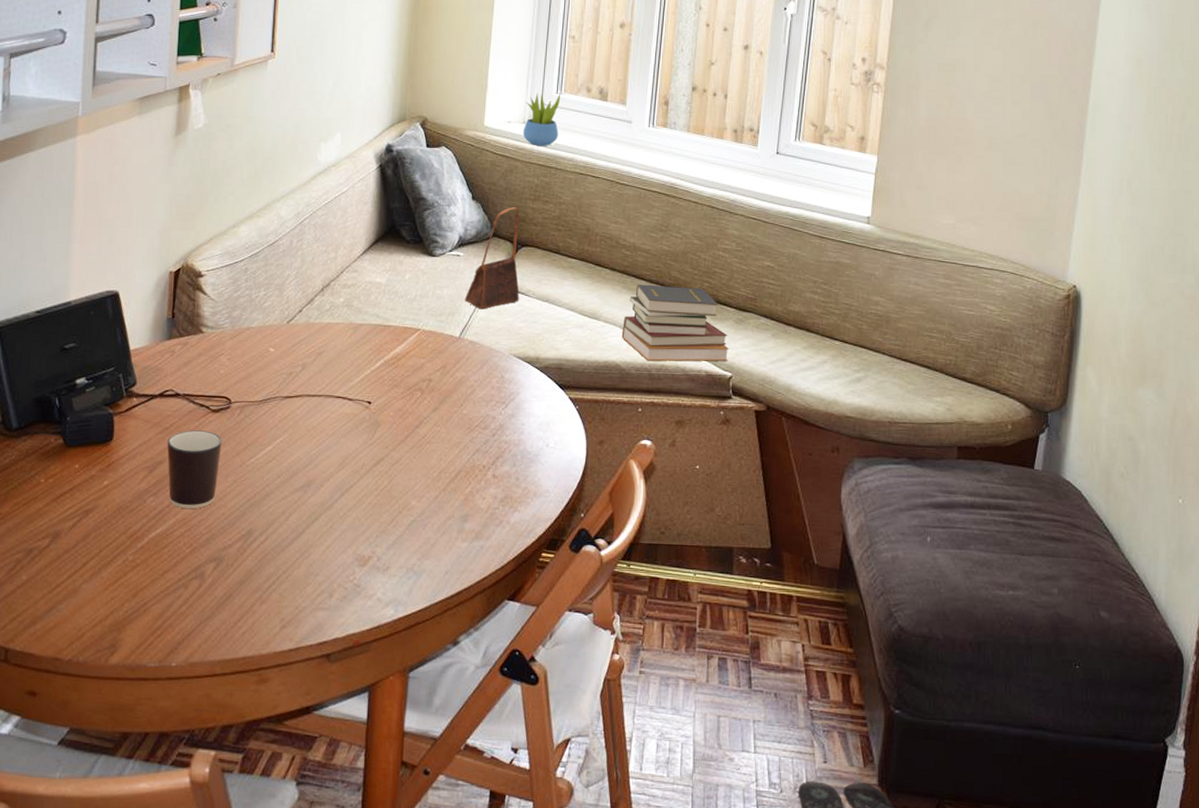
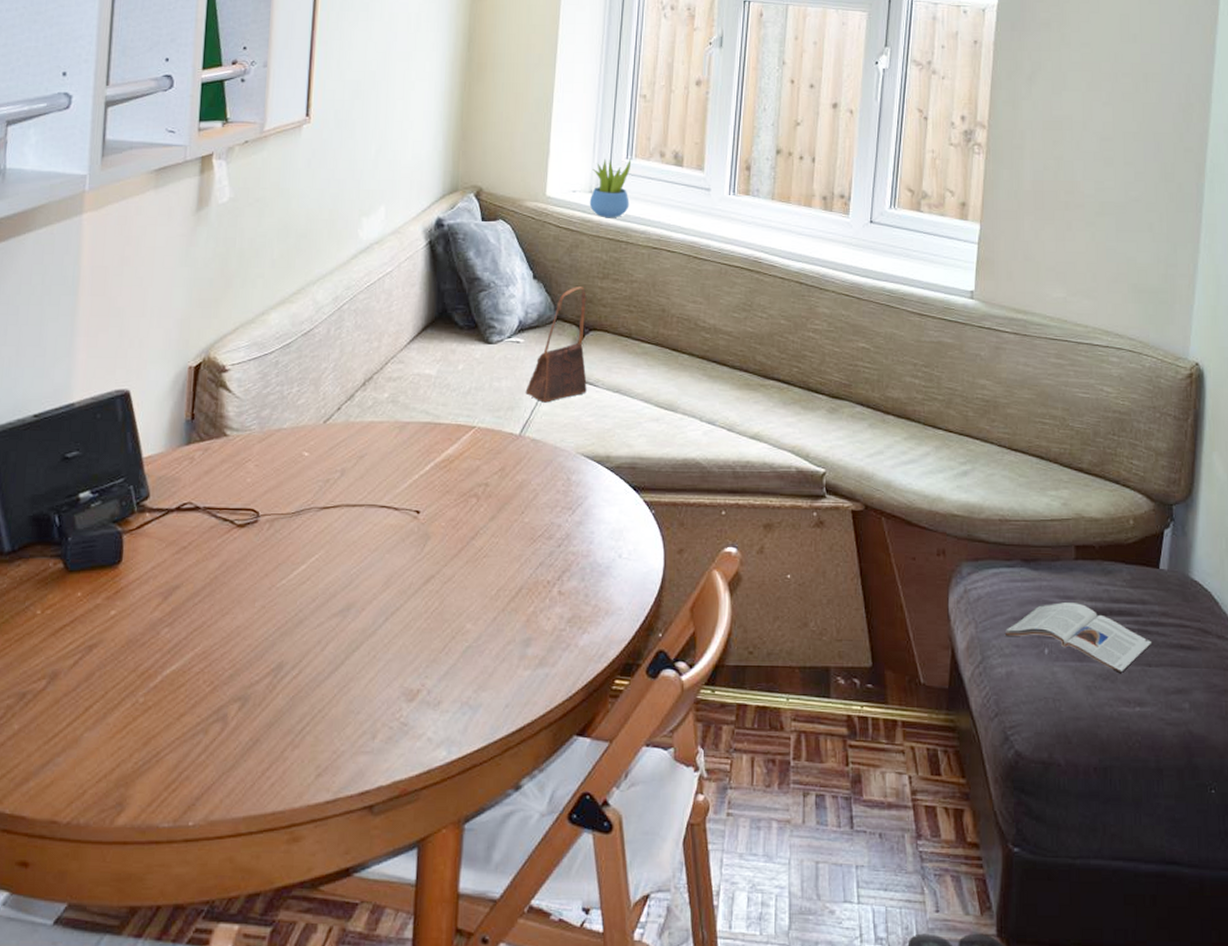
mug: present [167,430,222,510] -> none [184,549,249,641]
books: present [621,284,729,362] -> none [702,370,822,458]
magazine: none [891,496,1026,561] -> present [1004,602,1152,674]

